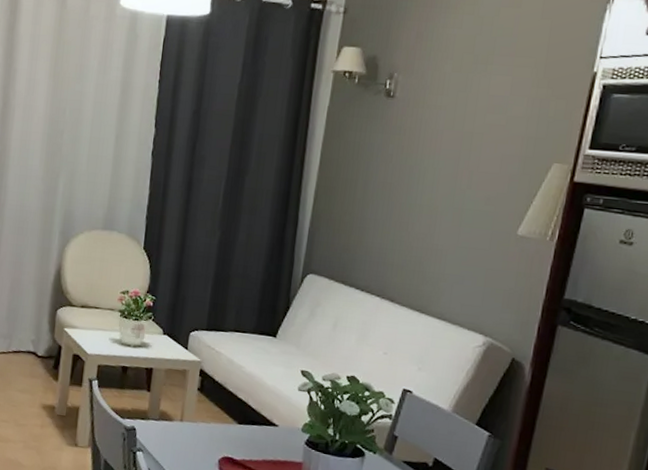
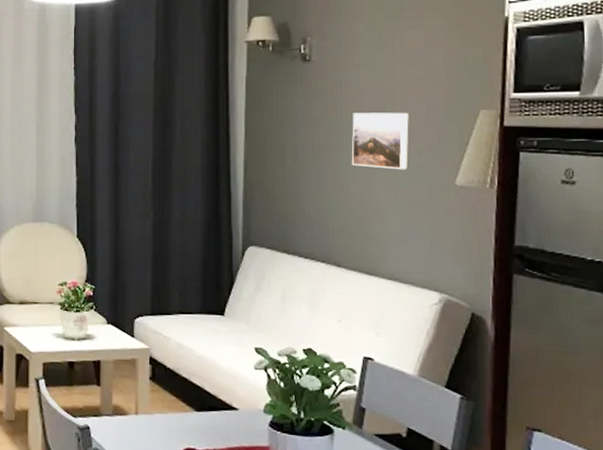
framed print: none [419,153,483,215] -> present [351,112,409,170]

